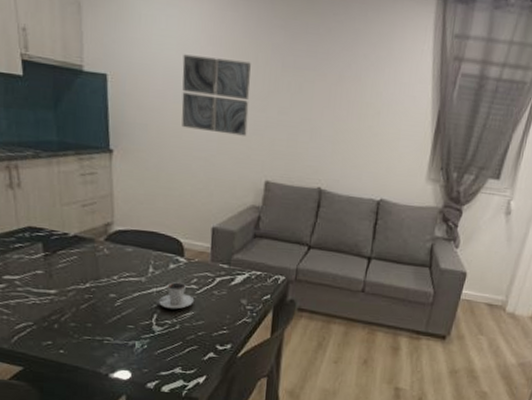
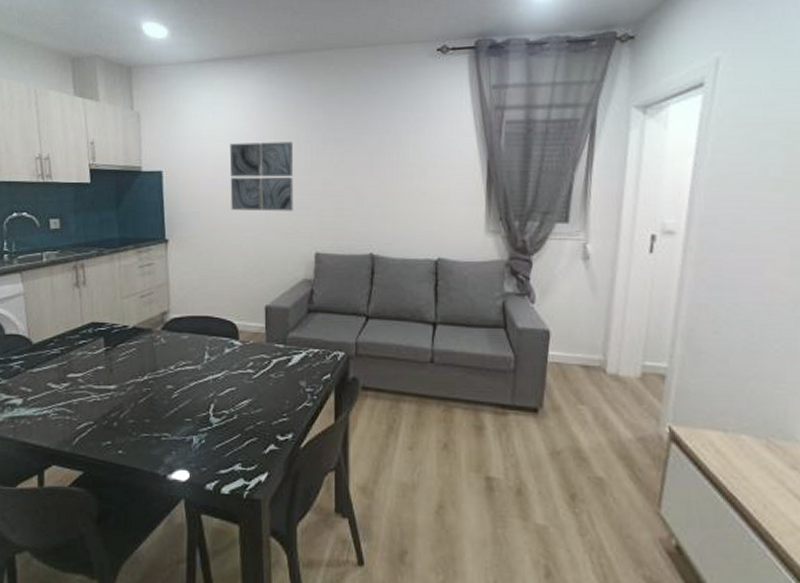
cappuccino: present [156,282,195,309] -> none [213,367,252,397]

